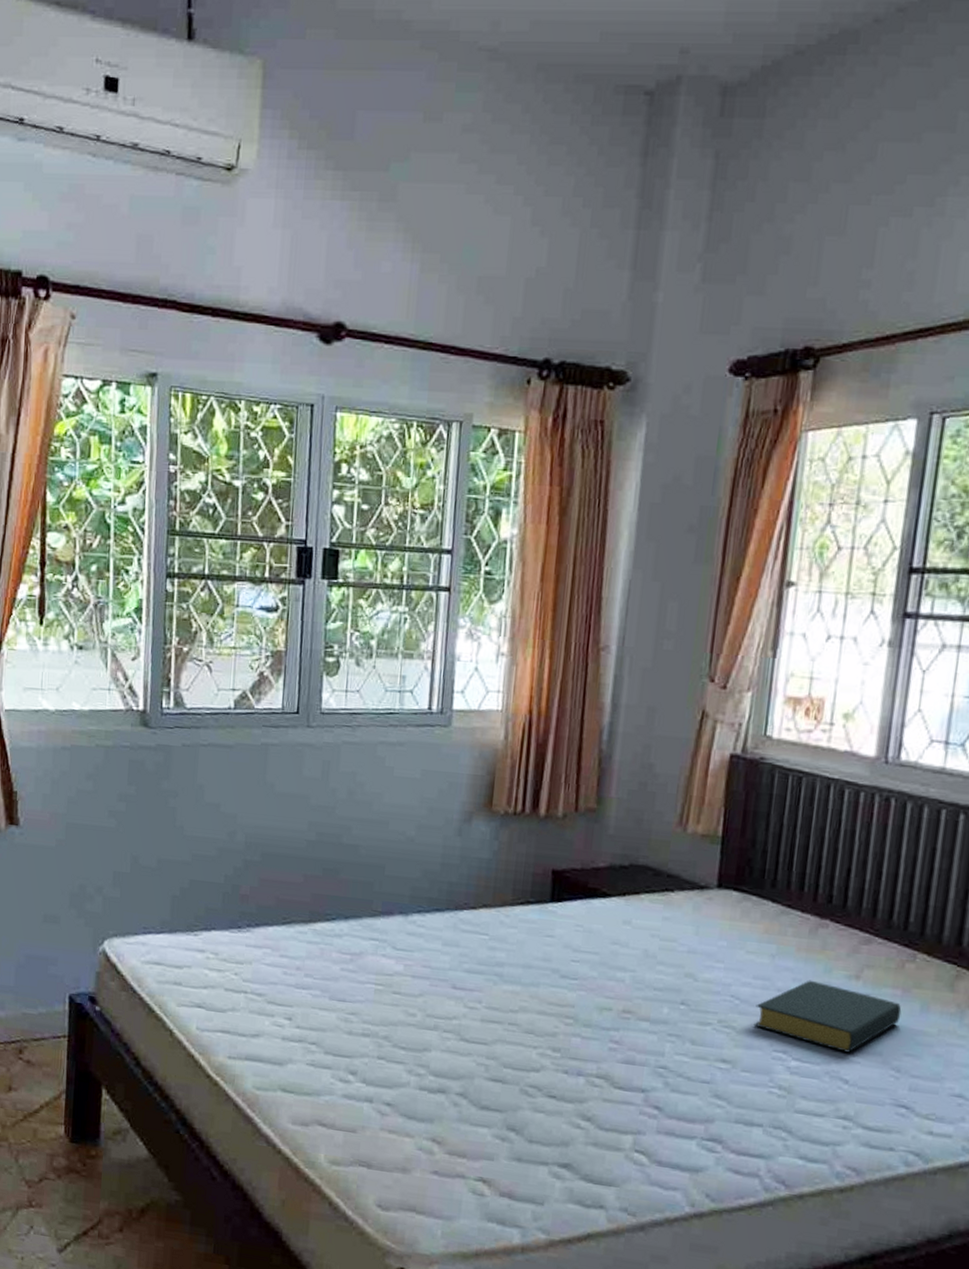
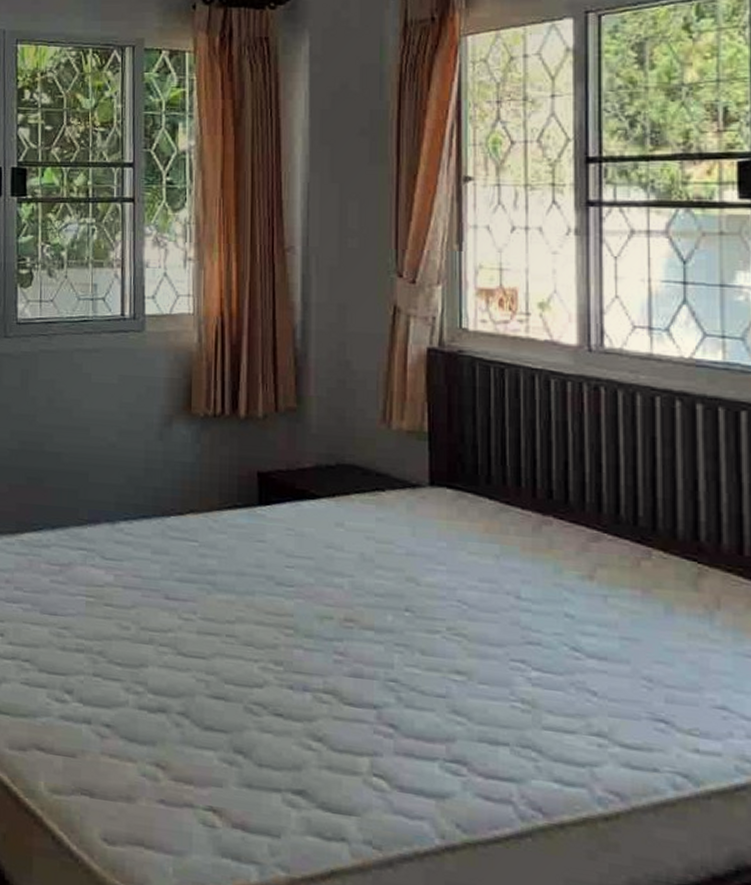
hardback book: present [753,980,902,1053] -> none [485,581,644,661]

